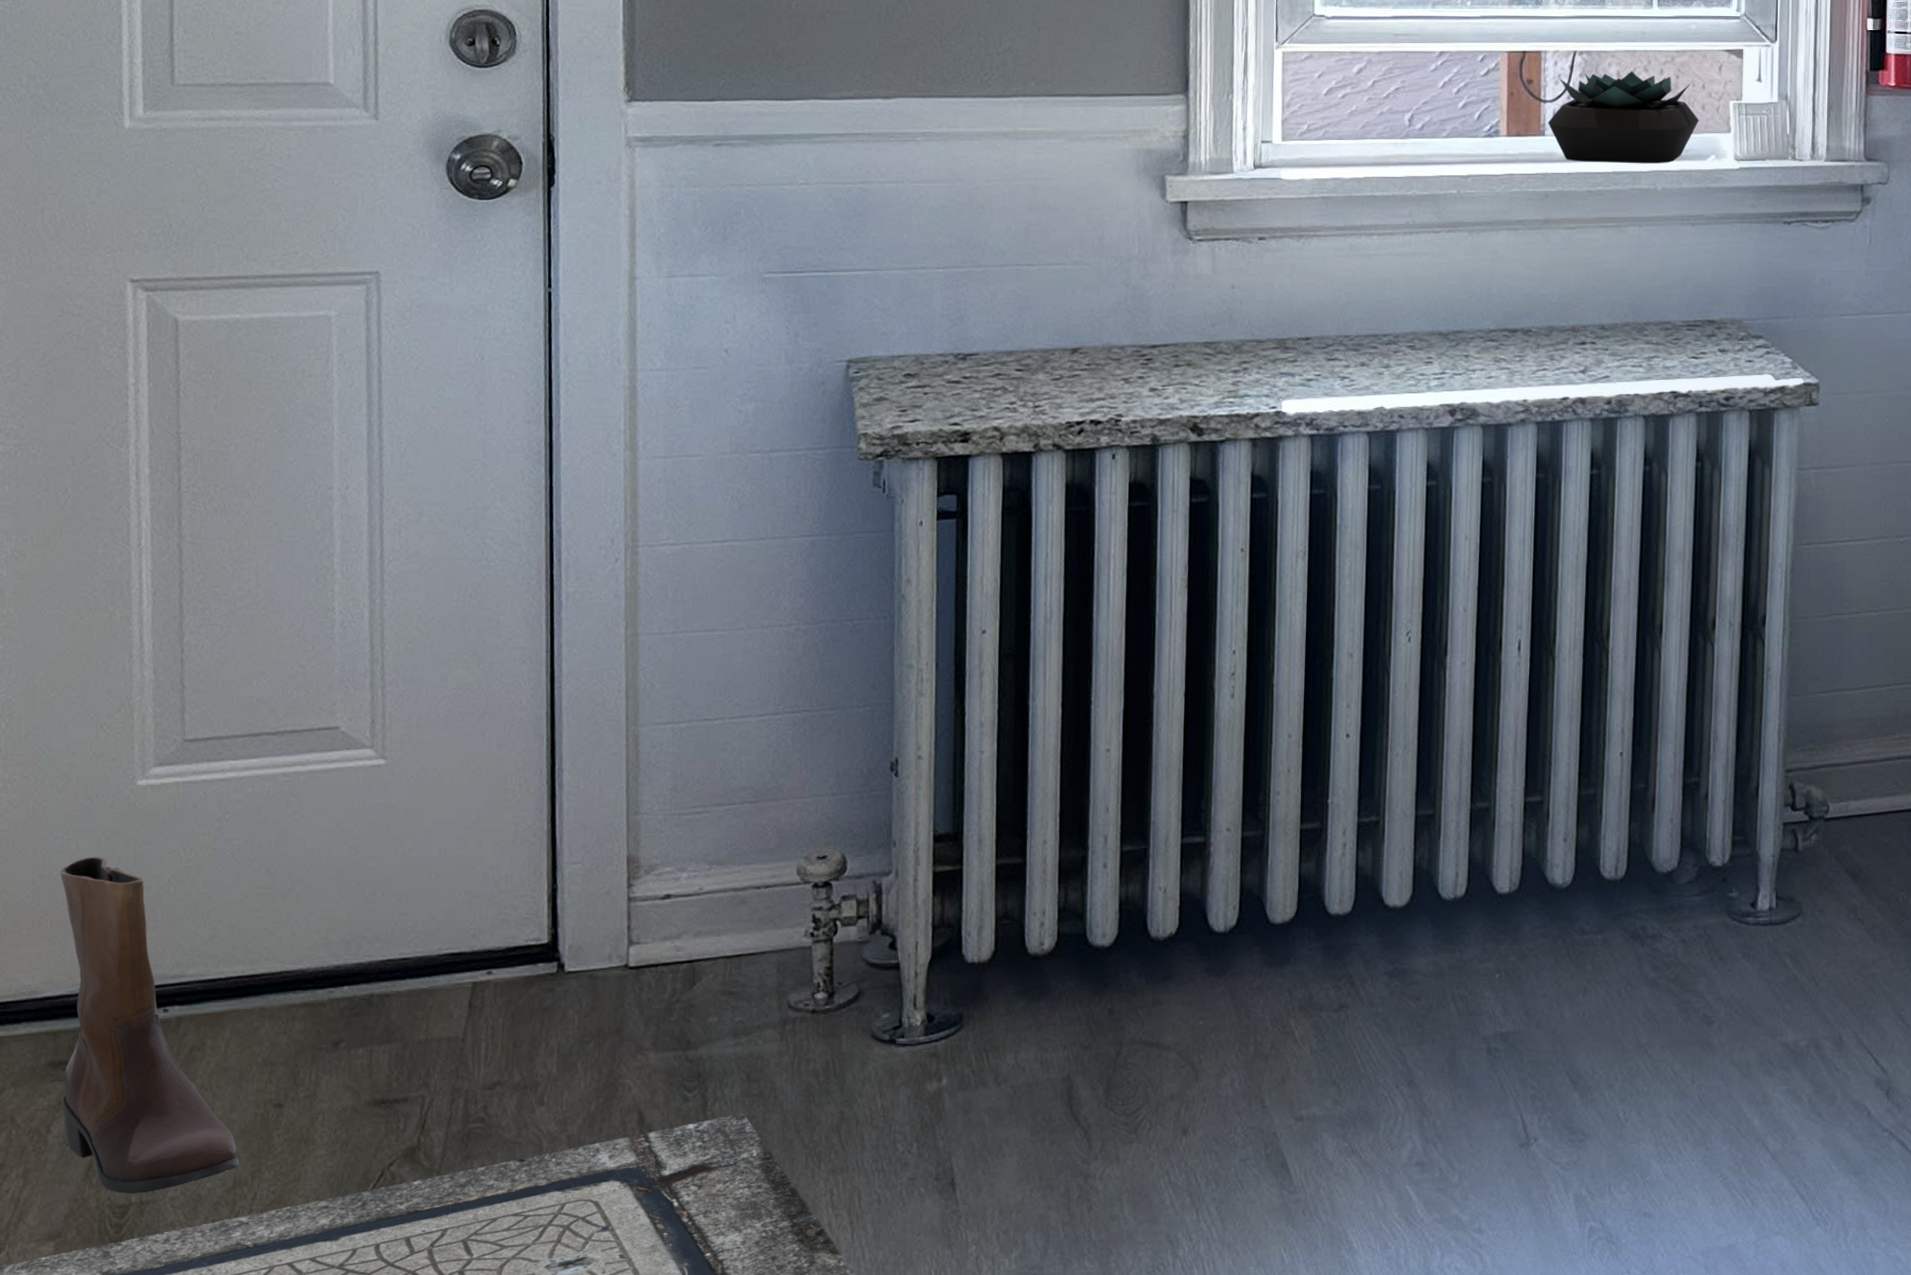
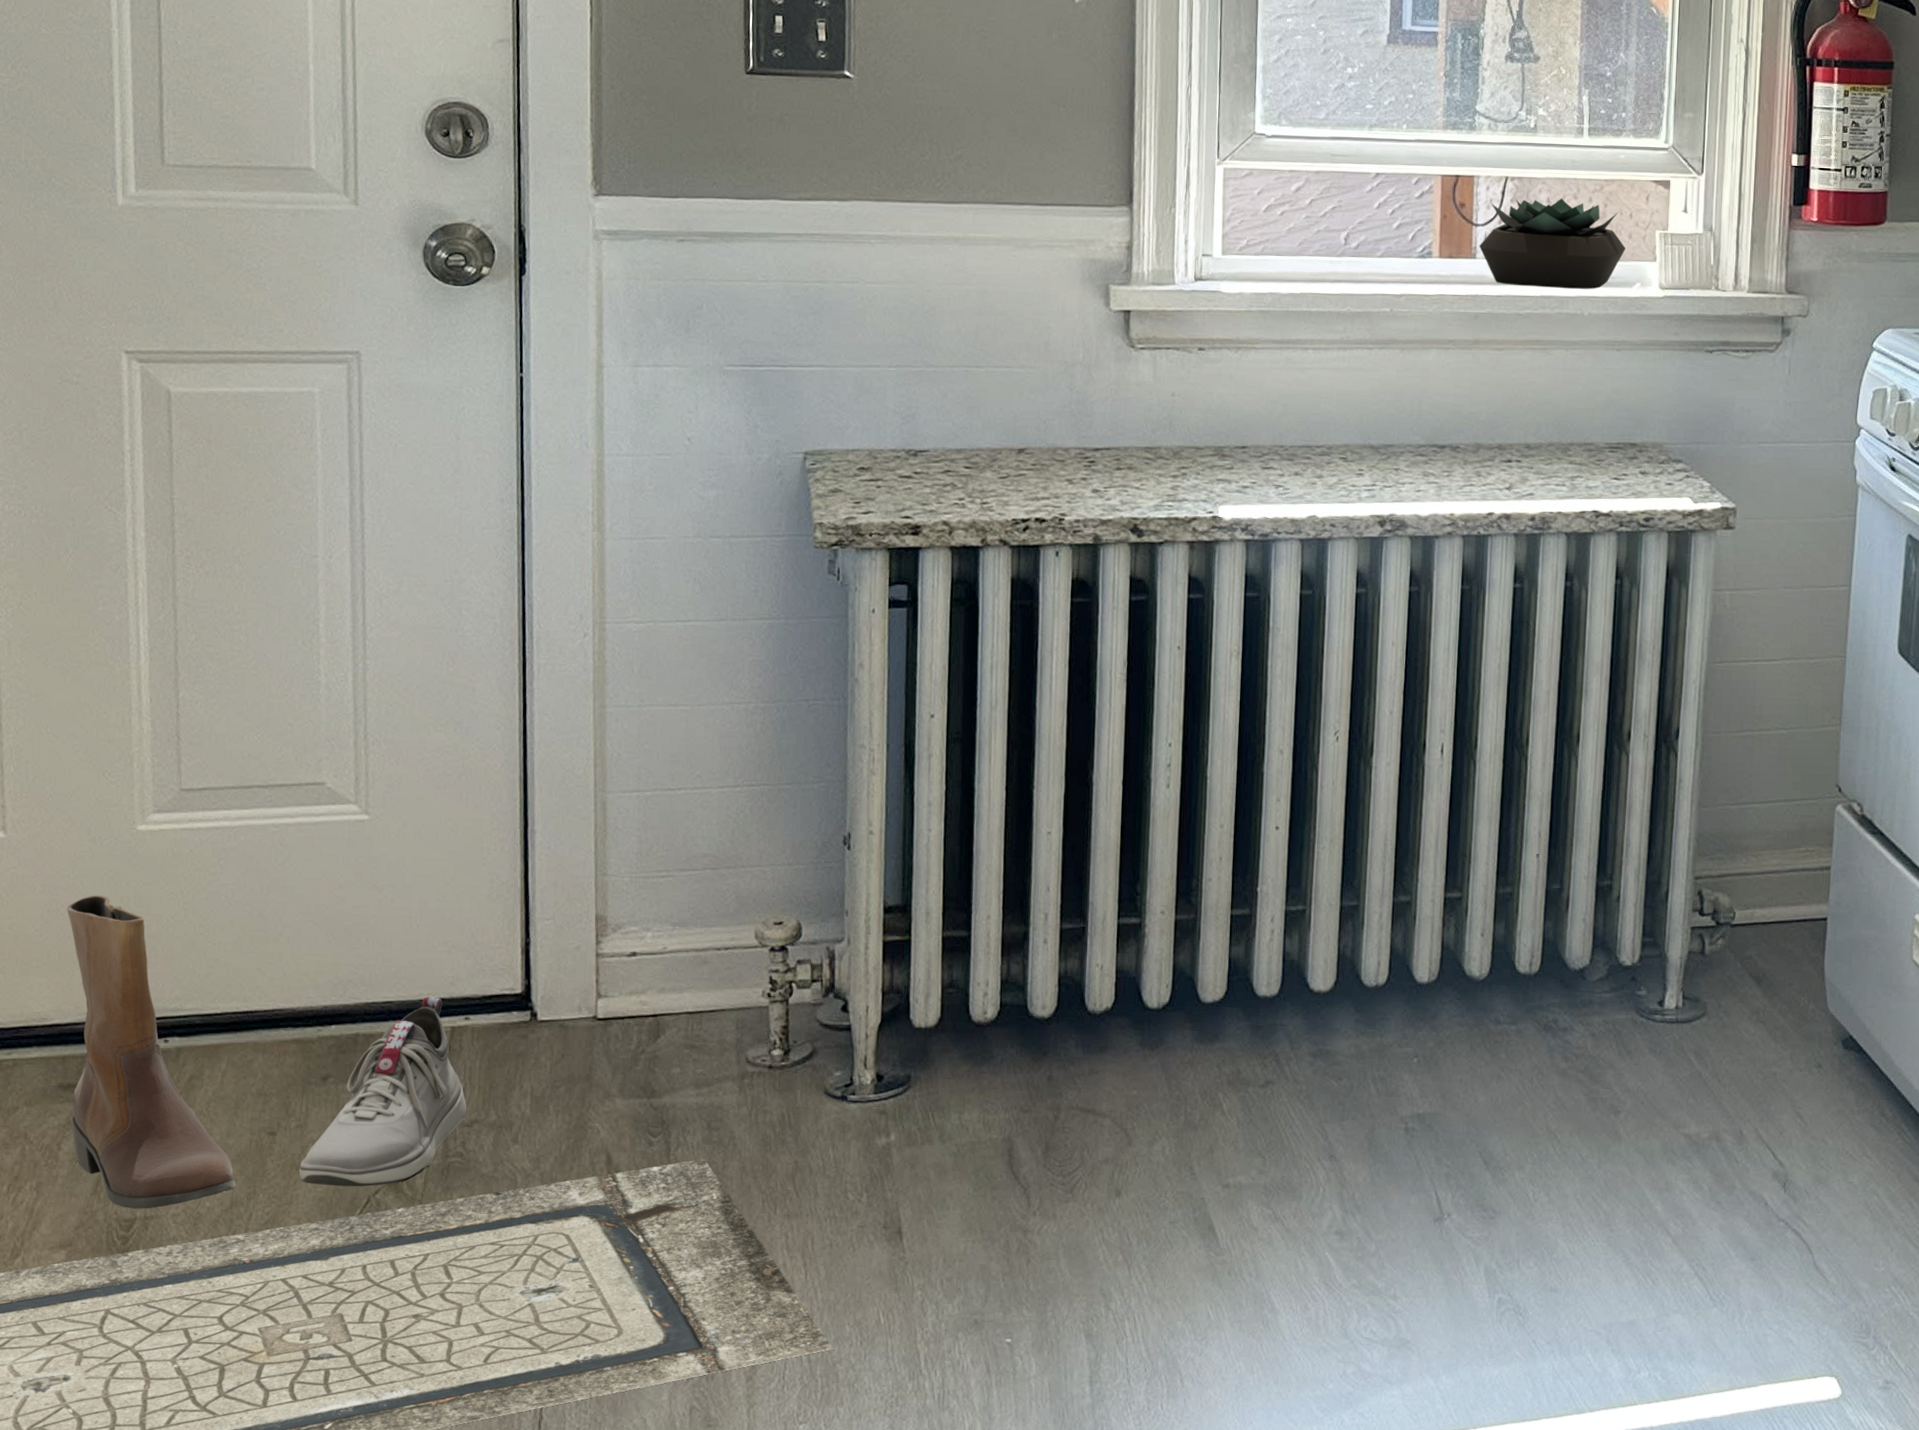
athletic shoe: none [308,950,489,1160] -> present [299,996,467,1187]

